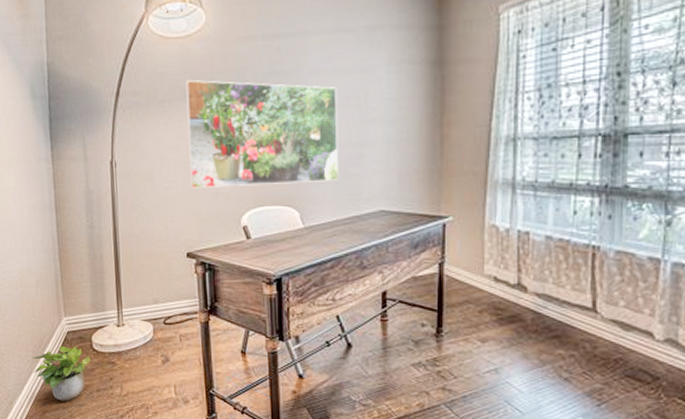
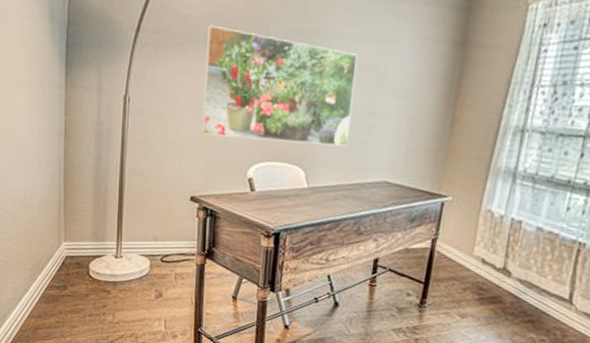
potted plant: present [31,345,91,401] -> none [28,268,86,322]

